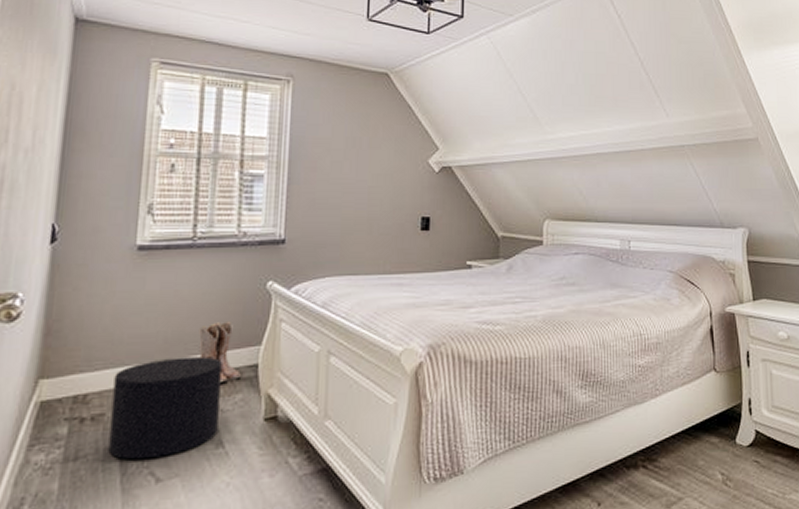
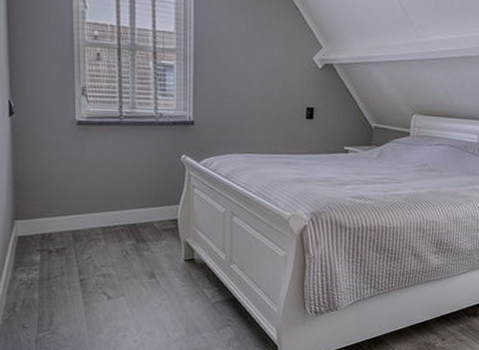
stool: present [108,357,222,460] -> none [70,210,150,283]
boots: present [199,320,242,382] -> none [131,184,166,231]

